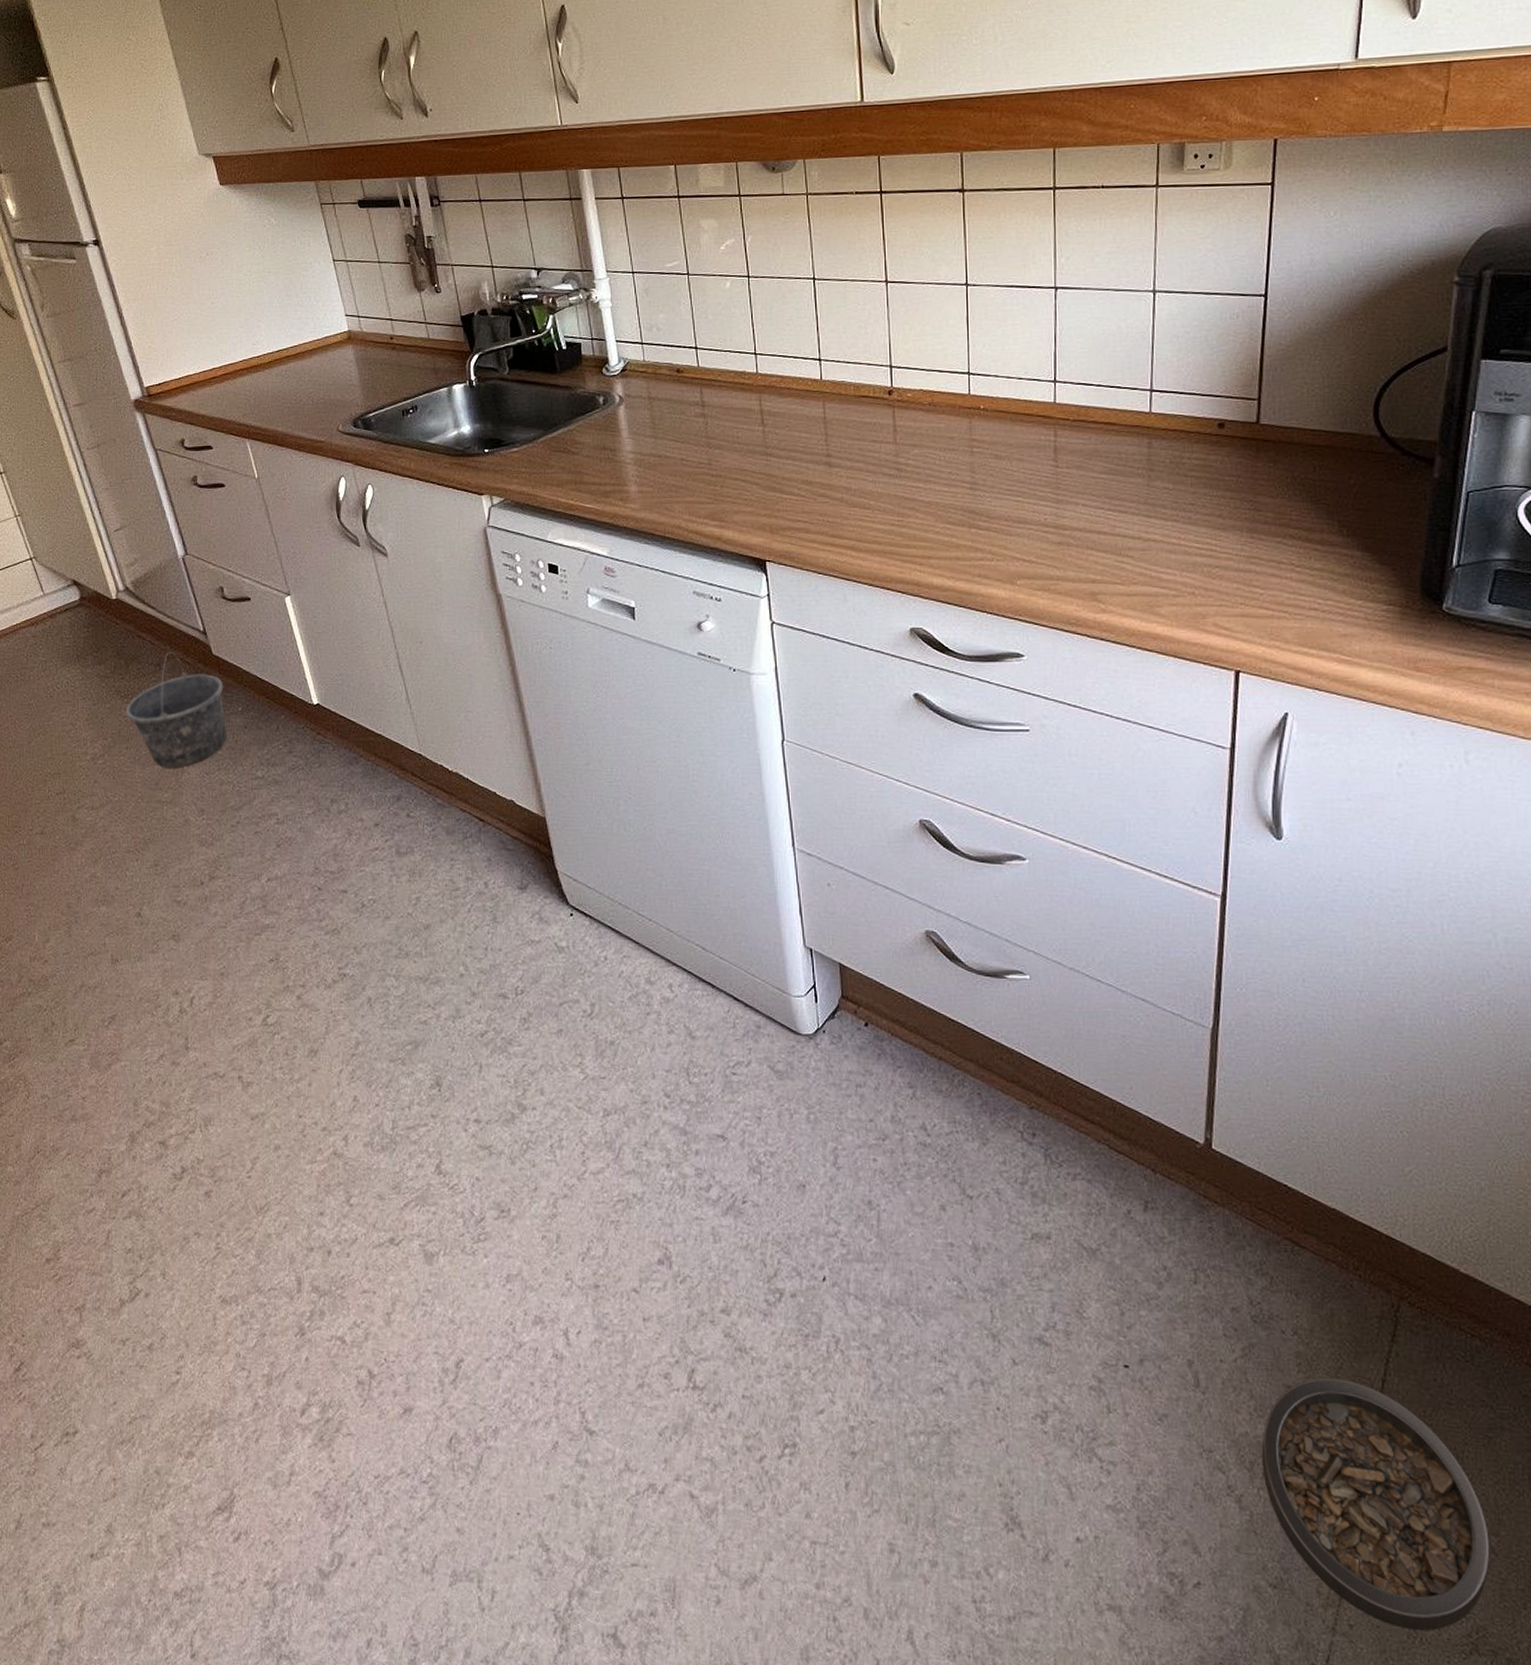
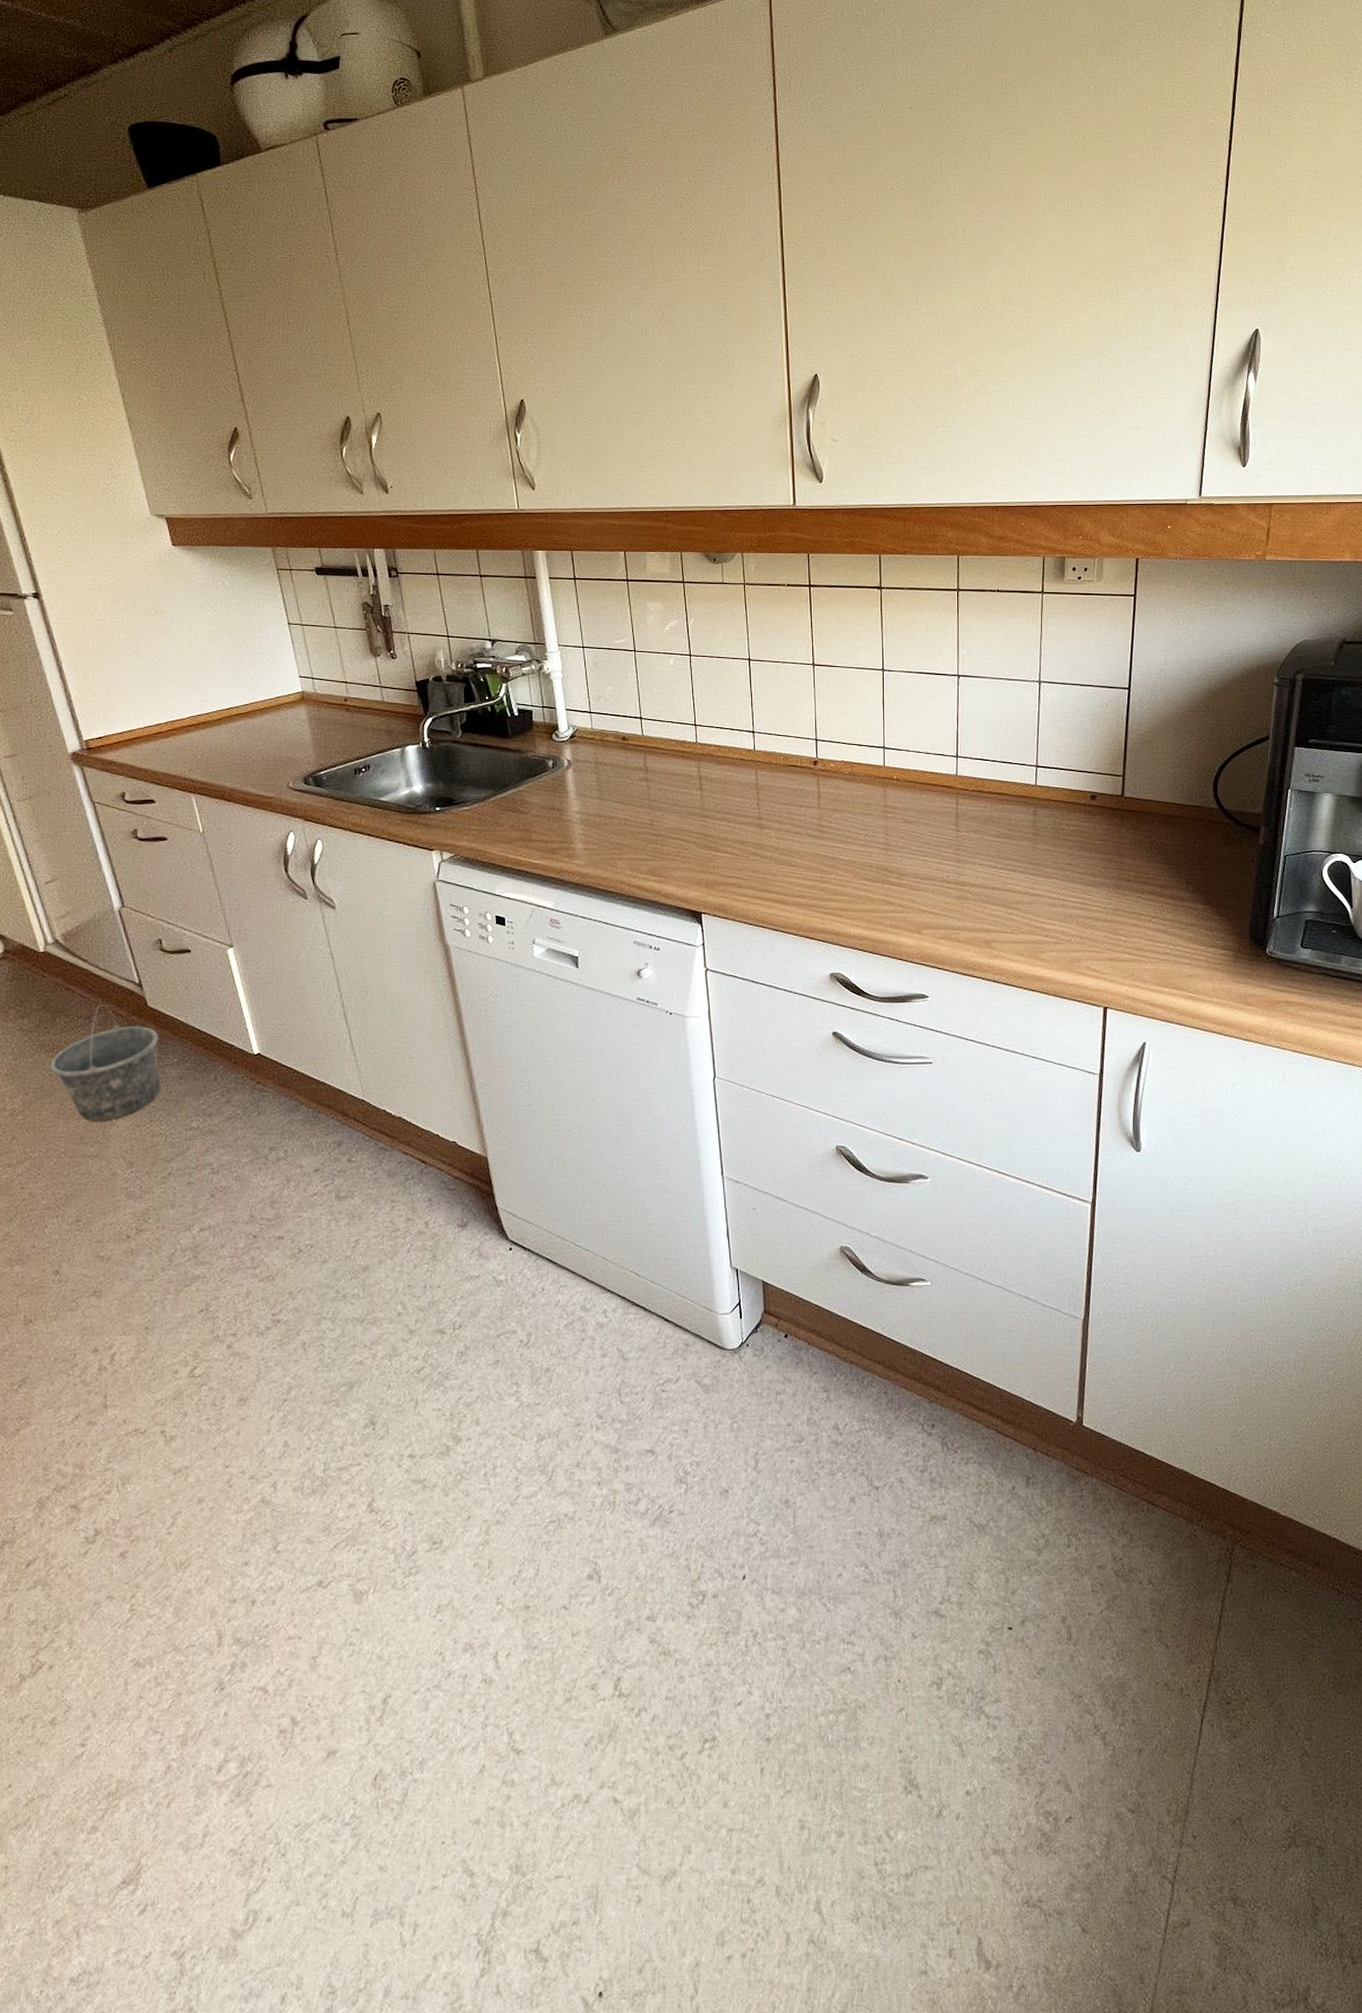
pet bowl: present [1261,1377,1490,1631] -> none [1122,1618,1304,1833]

